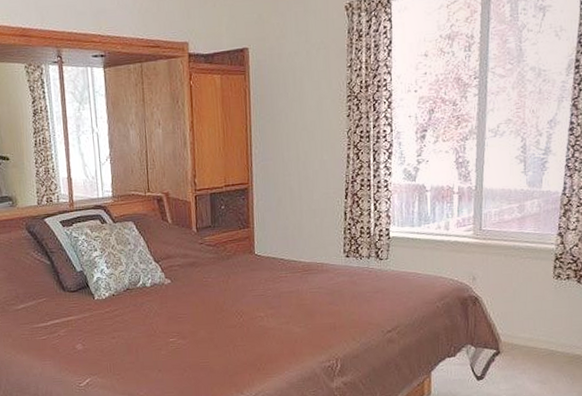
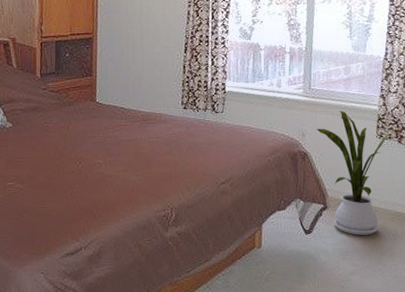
house plant: none [488,251,573,380] -> present [316,110,394,235]

